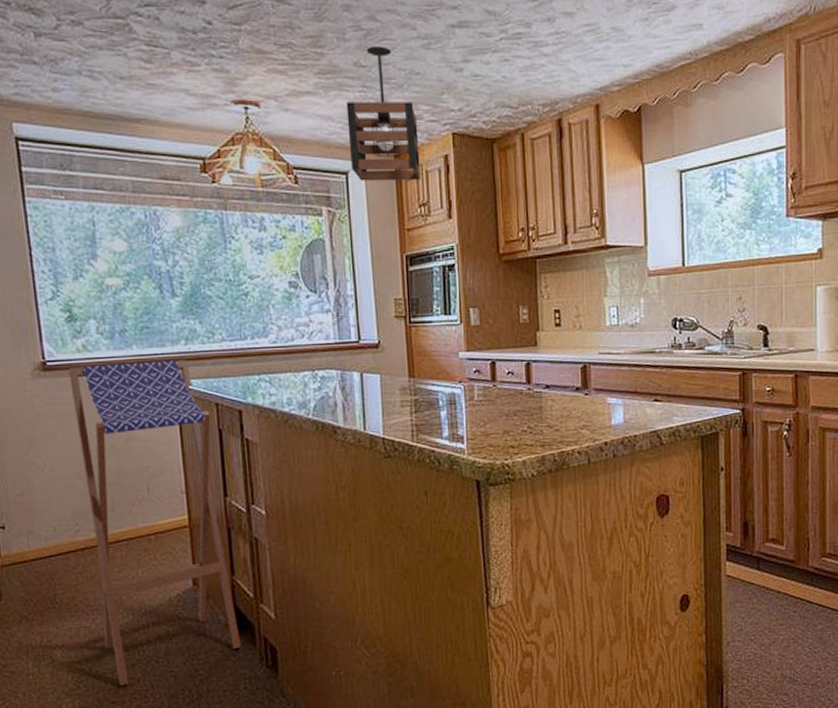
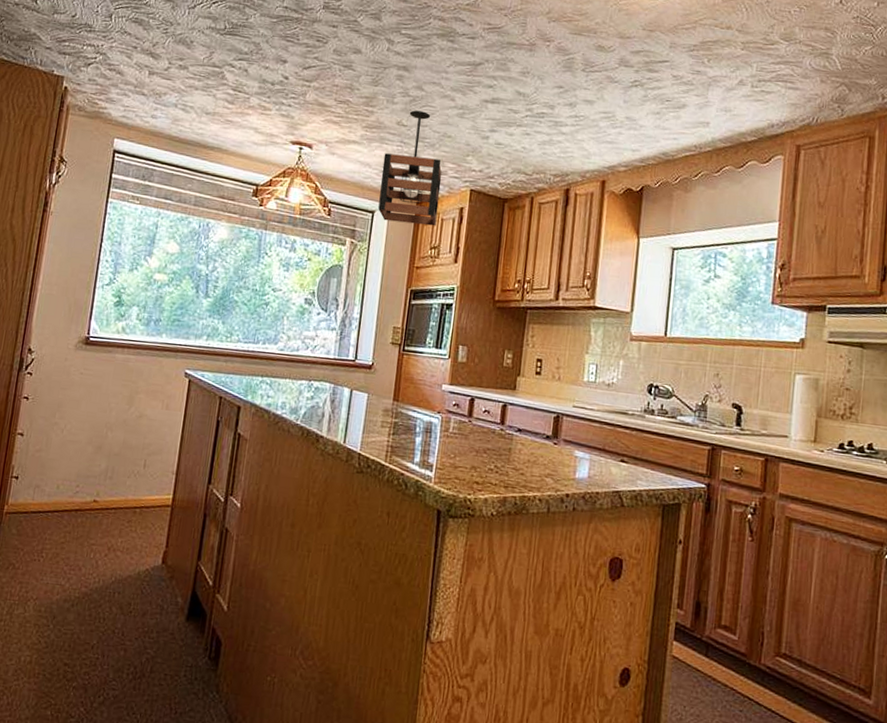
stool: present [68,360,241,686] -> none [72,345,213,649]

